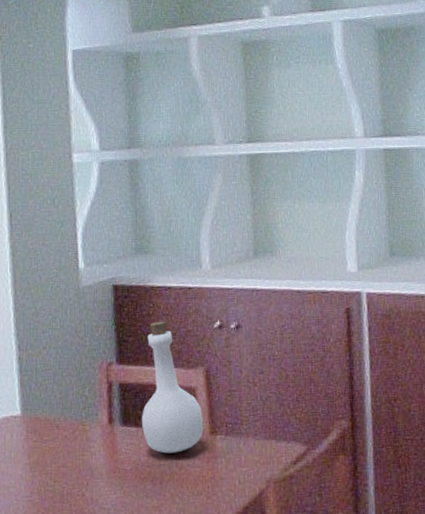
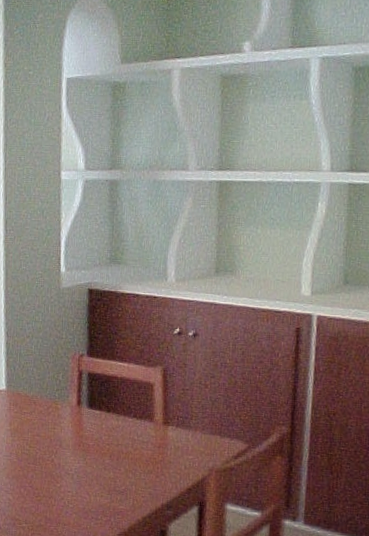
bottle: present [142,321,203,454] -> none [105,323,158,436]

